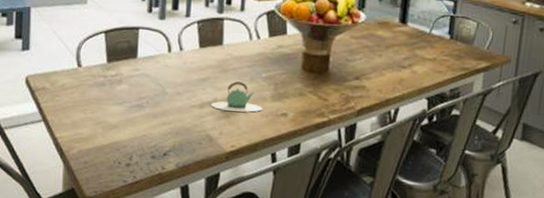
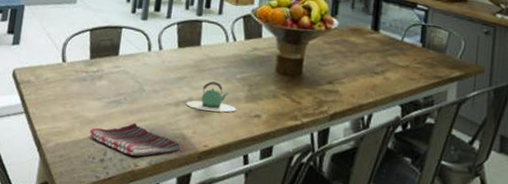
dish towel: none [112,126,207,159] -> present [89,122,180,157]

